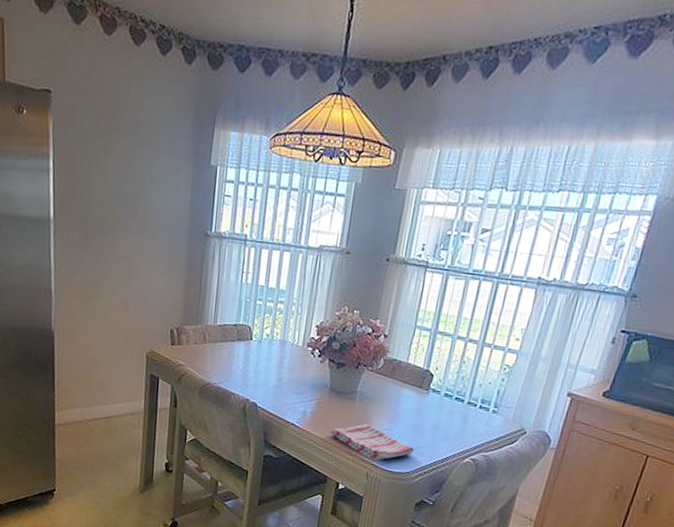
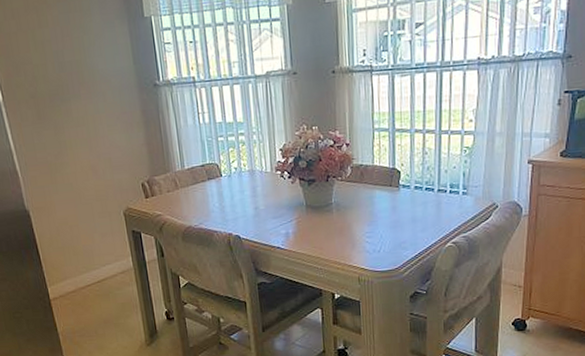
dish towel: present [330,423,414,461] -> none [315,231,397,265]

